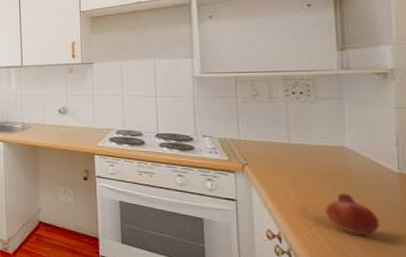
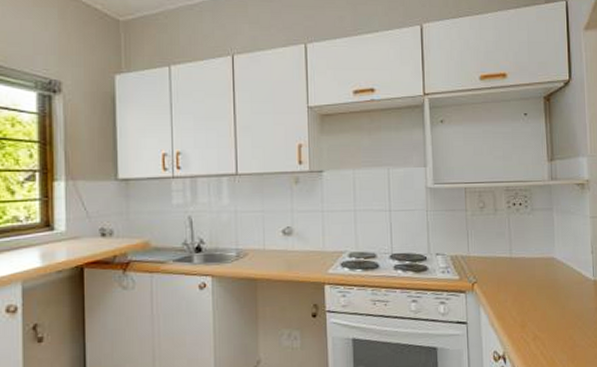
fruit: present [326,193,380,236] -> none [541,304,581,346]

